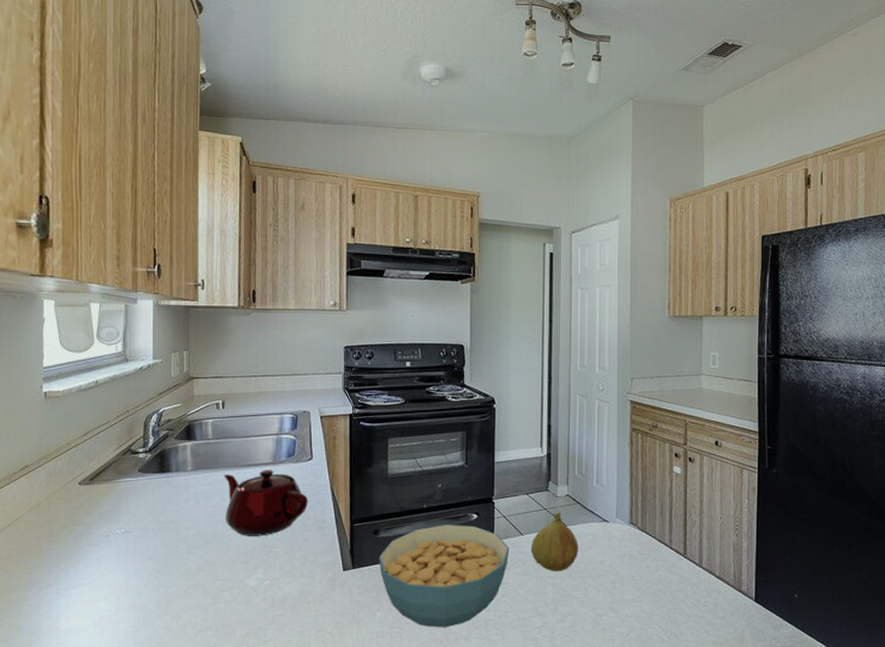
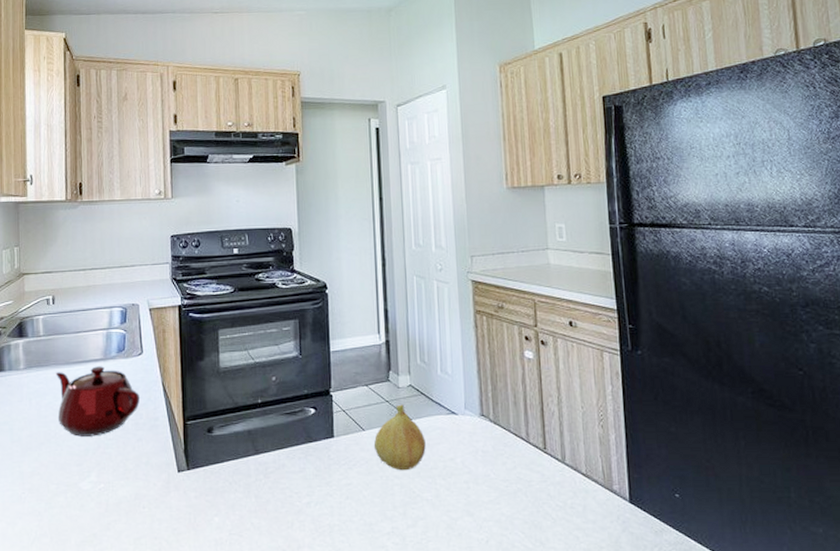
cereal bowl: present [379,525,510,628] -> none [214,420,351,534]

